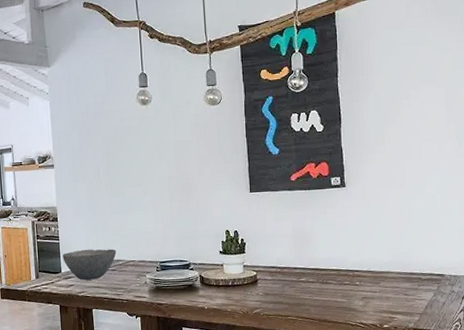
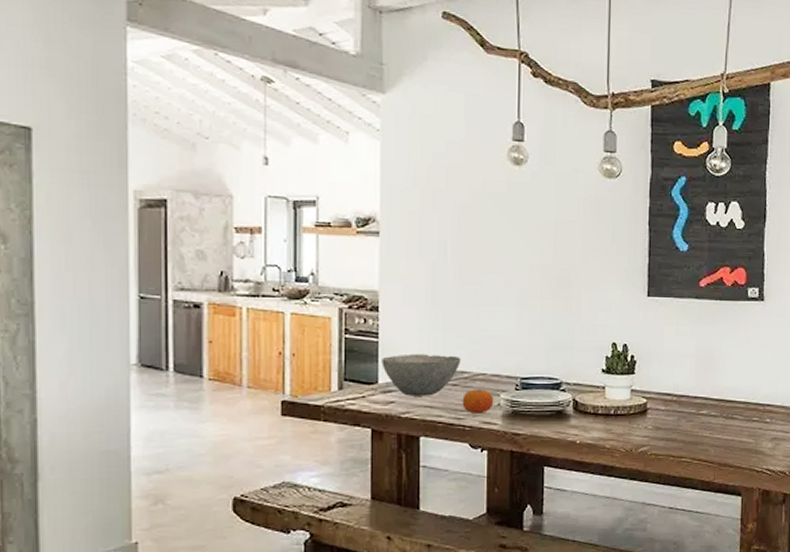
fruit: none [119,272,142,290] -> present [462,389,494,414]

